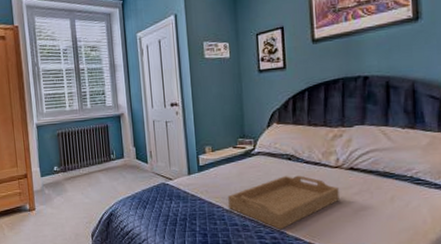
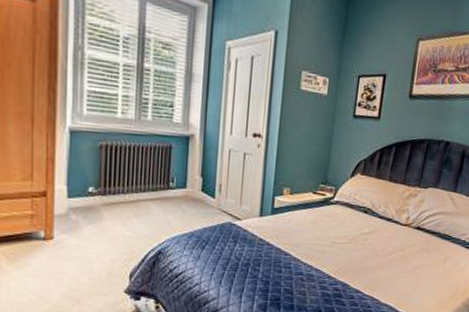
serving tray: present [228,175,339,230] -> none [297,228,404,282]

